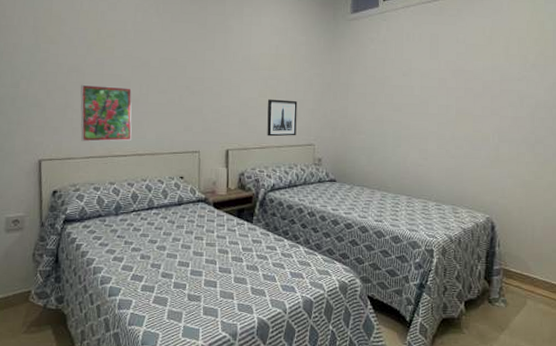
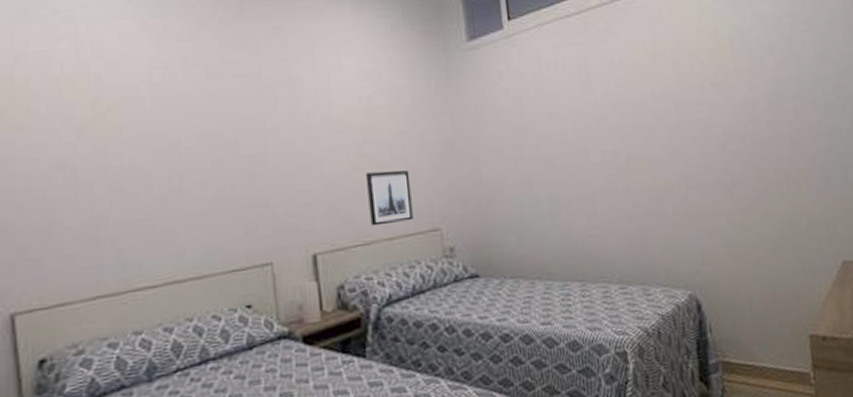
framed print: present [80,84,132,142] -> none [72,182,164,275]

